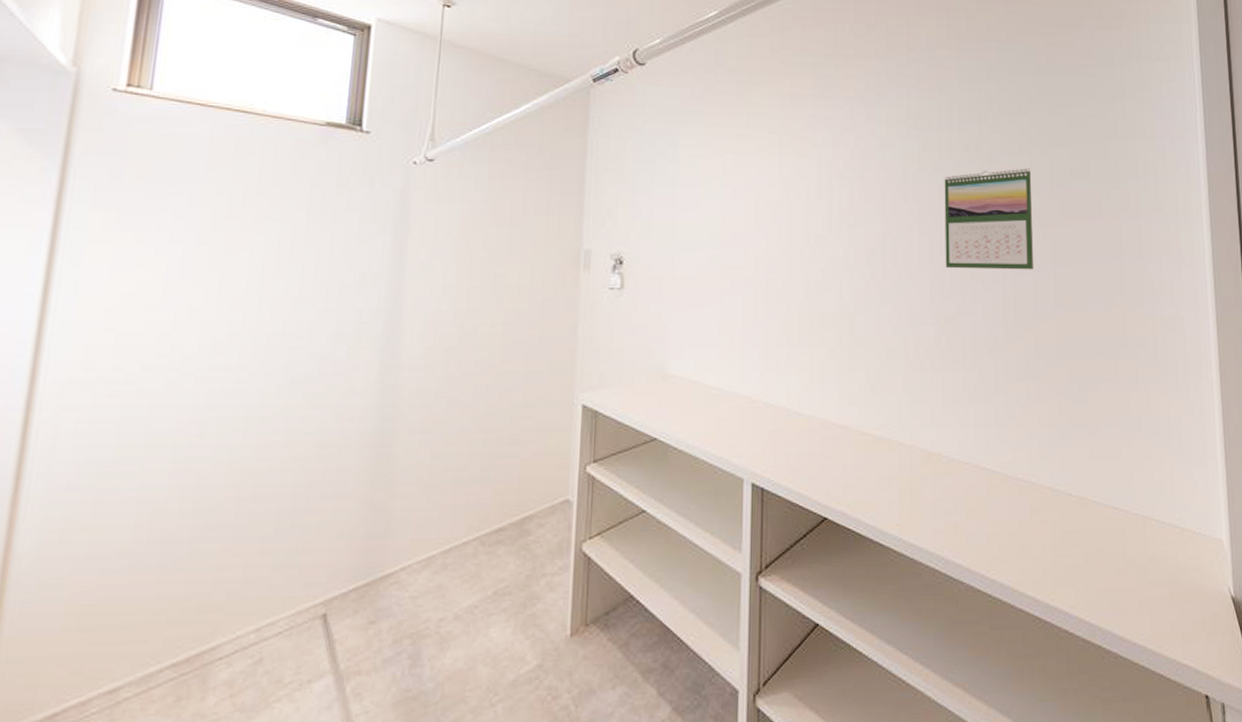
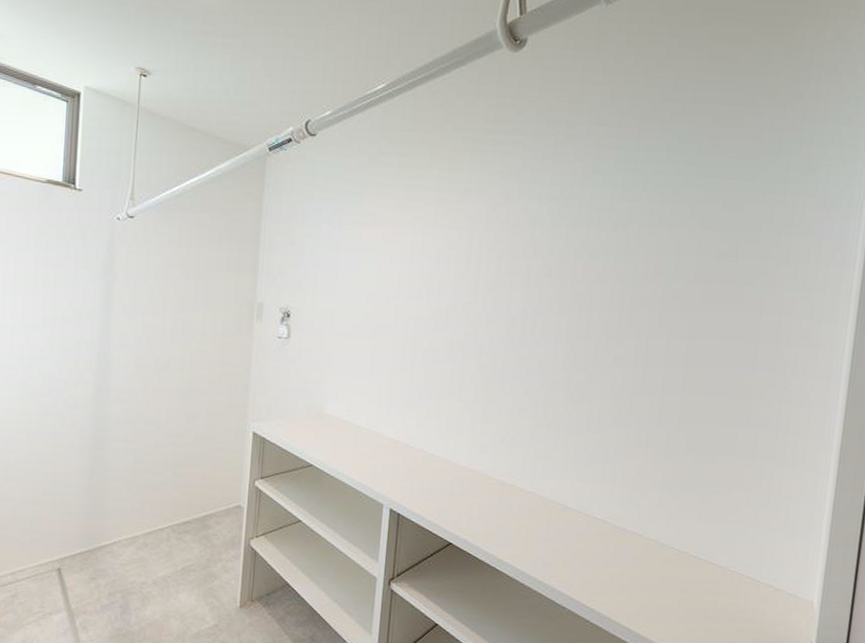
calendar: present [944,168,1034,270] -> none [581,250,678,348]

